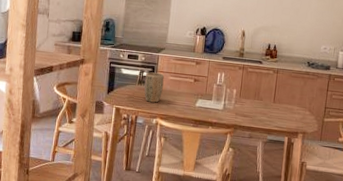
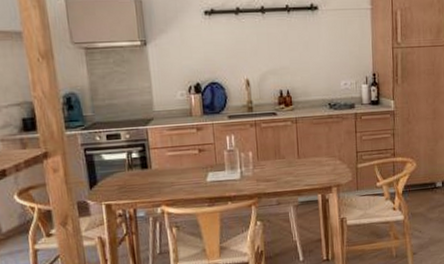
plant pot: present [144,72,164,103] -> none [134,150,162,189]

